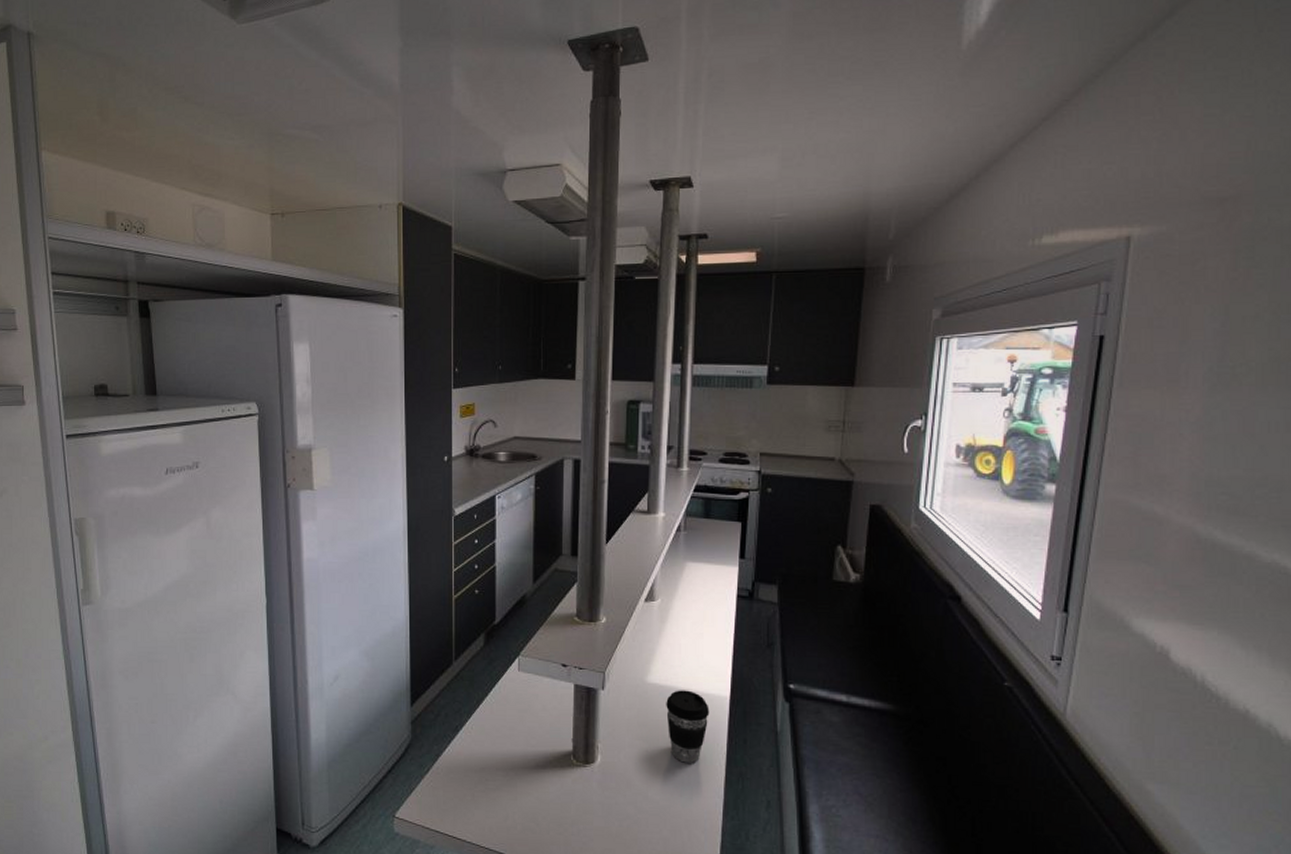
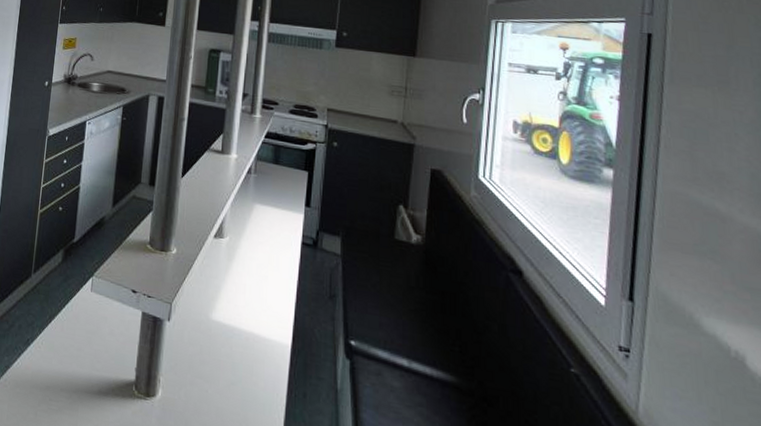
coffee cup: present [666,690,710,763] -> none [228,331,271,412]

